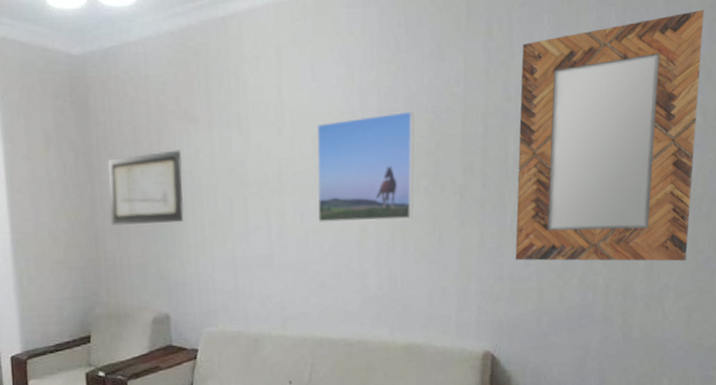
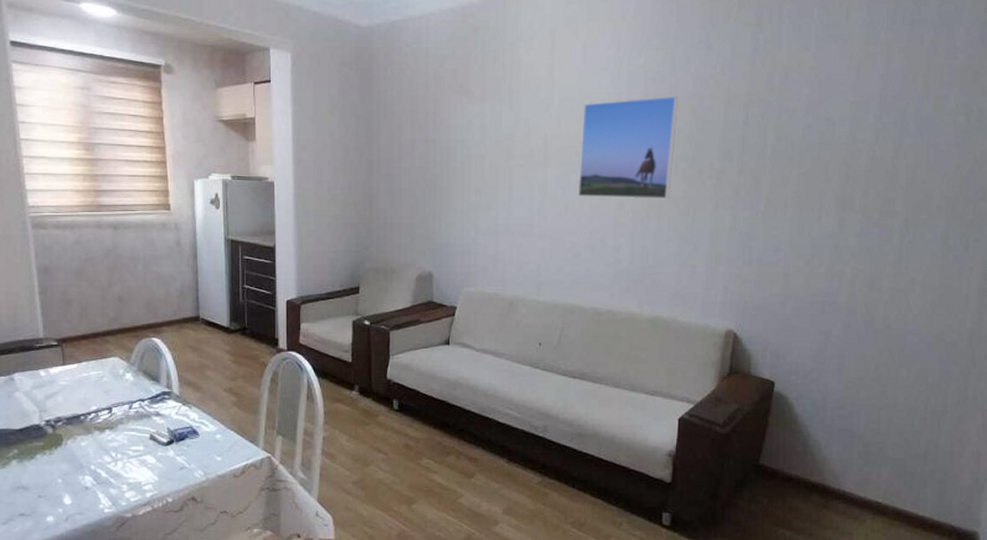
wall art: present [108,150,184,225] -> none [385,120,455,189]
home mirror: present [515,9,705,262] -> none [766,11,978,258]

